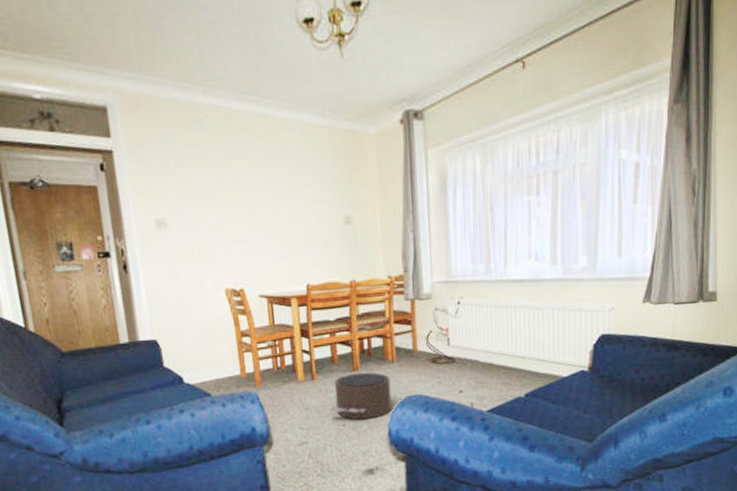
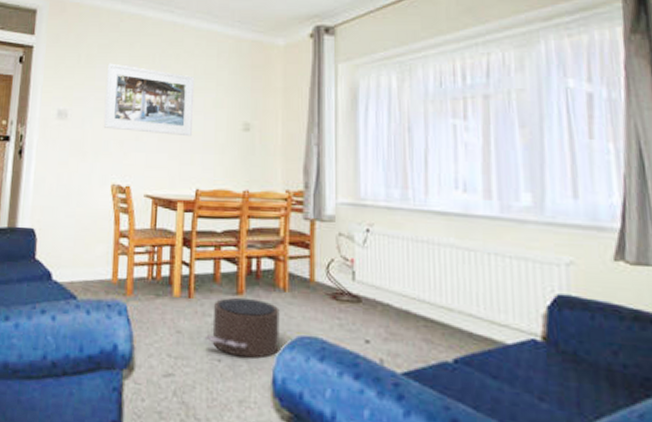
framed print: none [200,164,296,235] -> present [103,63,195,137]

